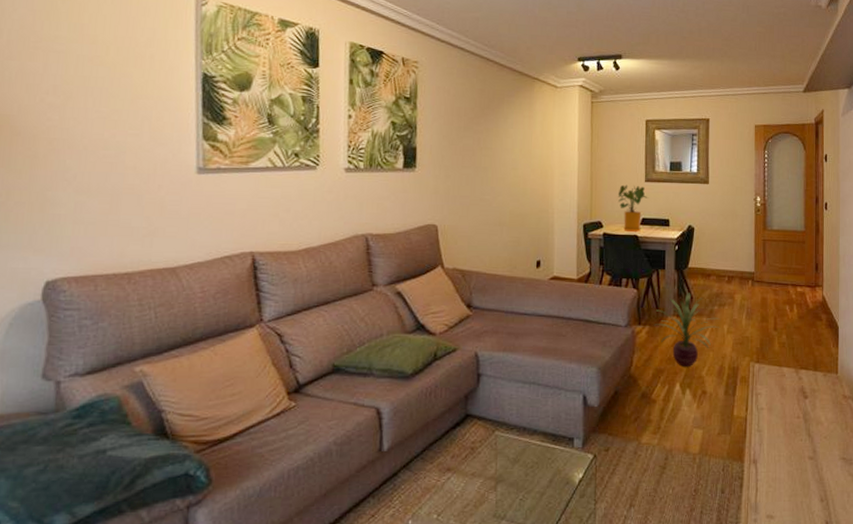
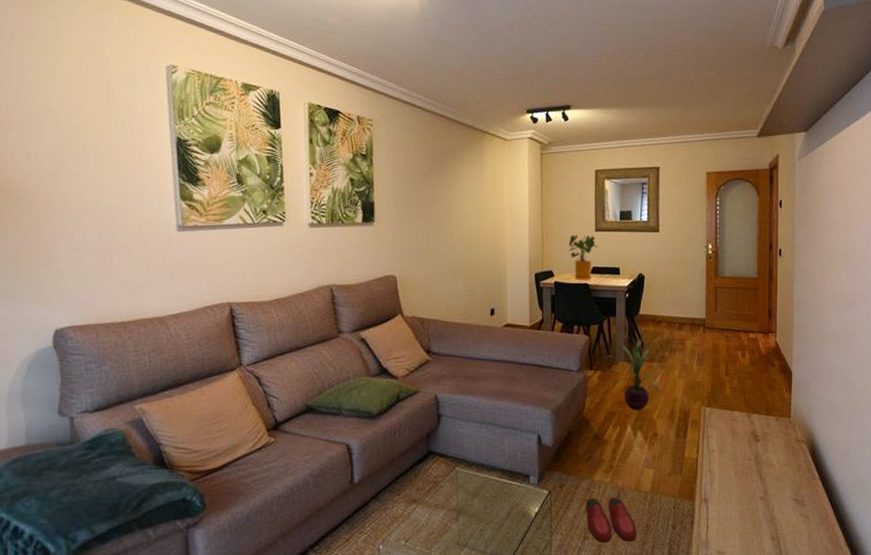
slippers: none [632,460,685,510] -> present [585,498,637,543]

